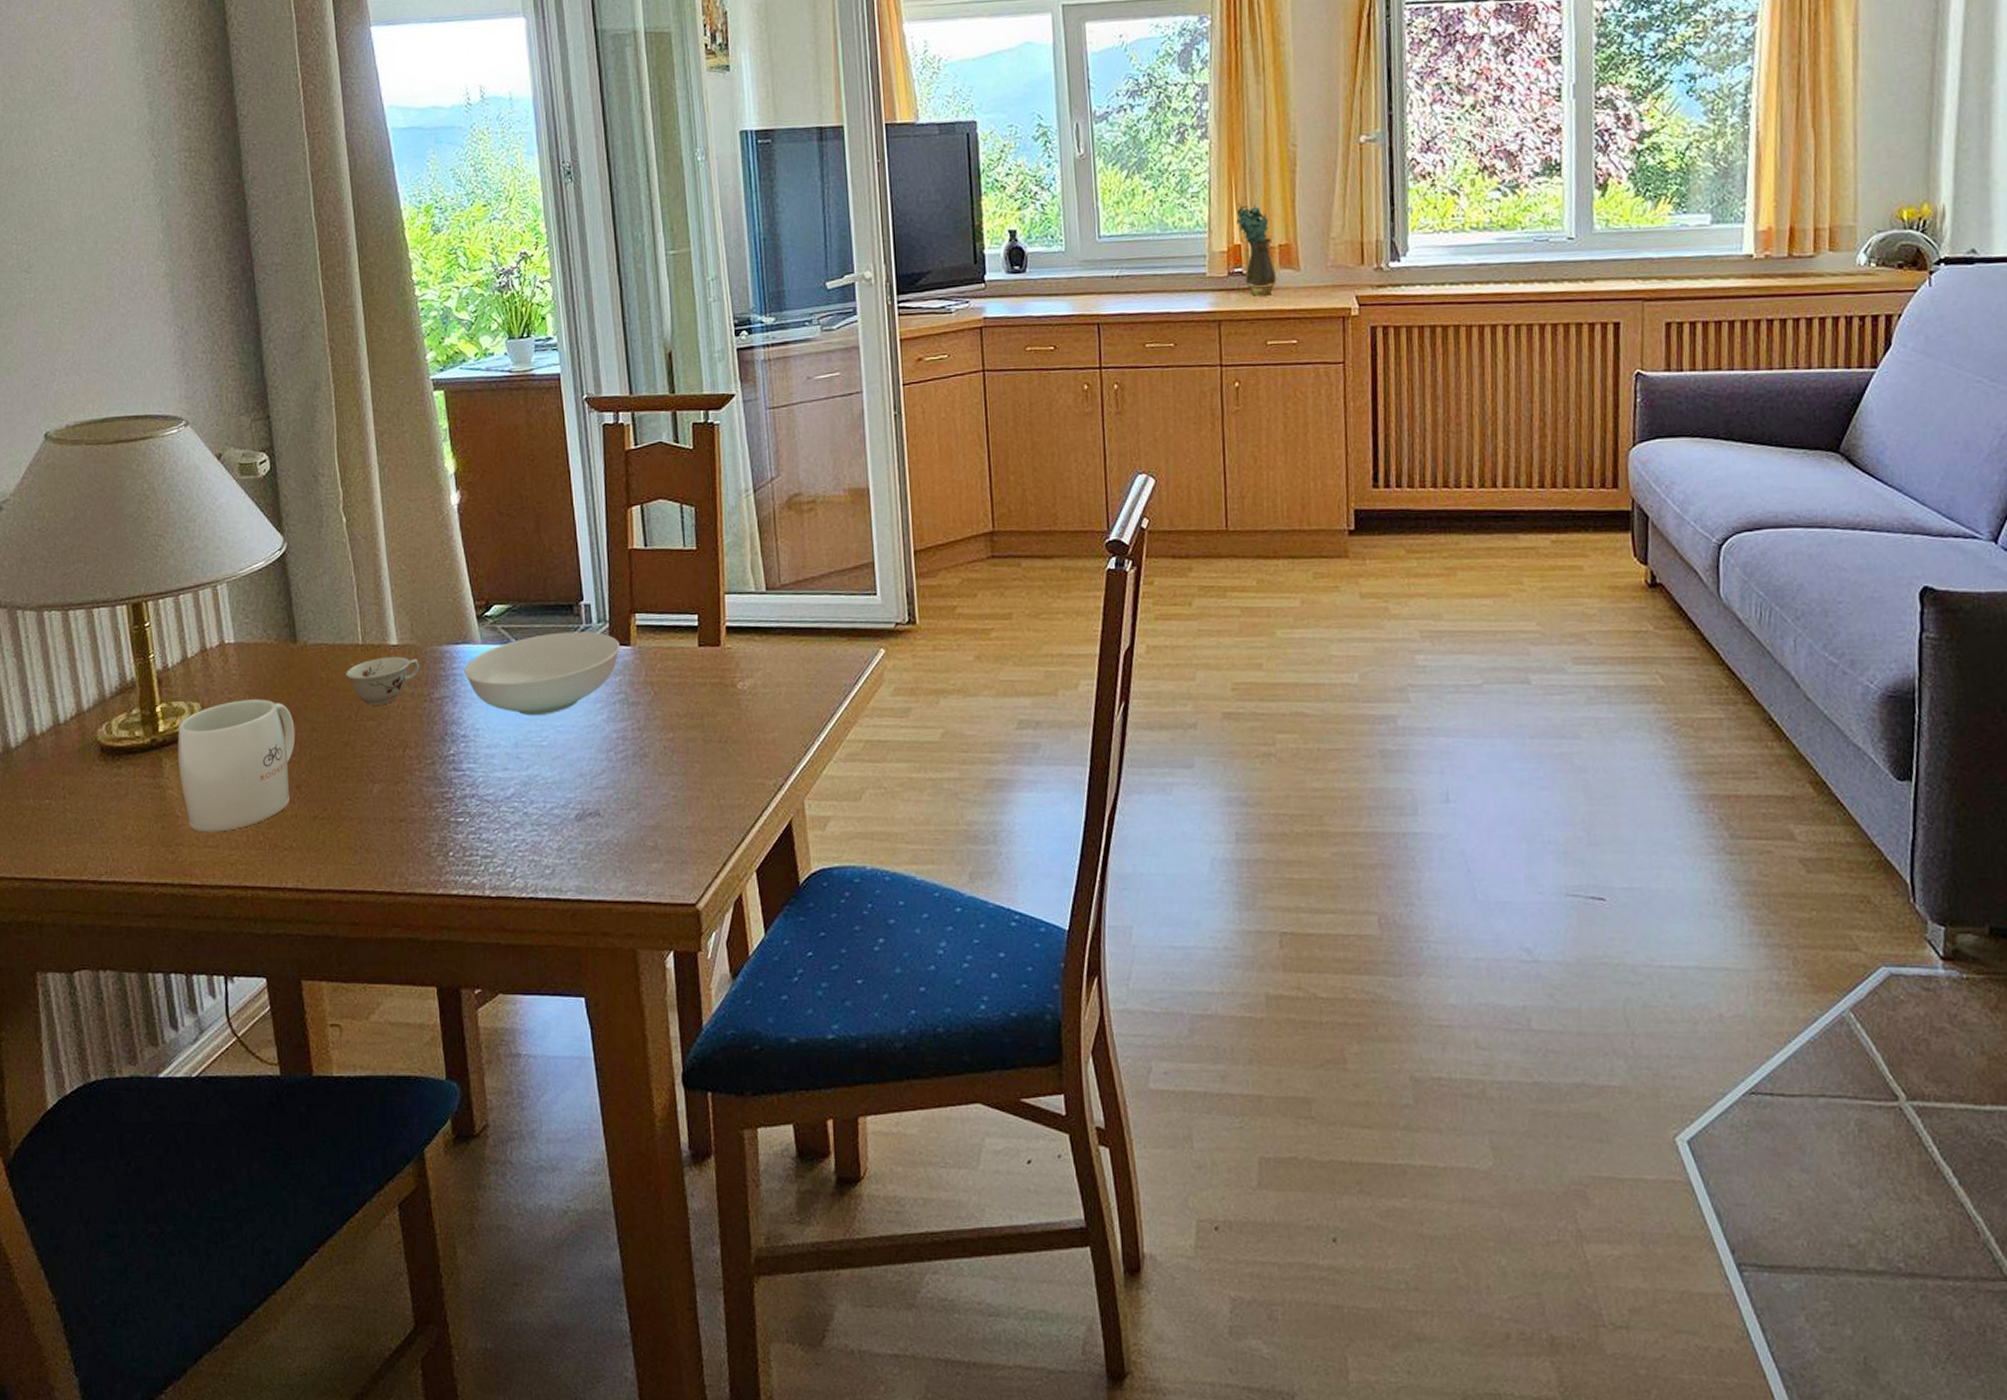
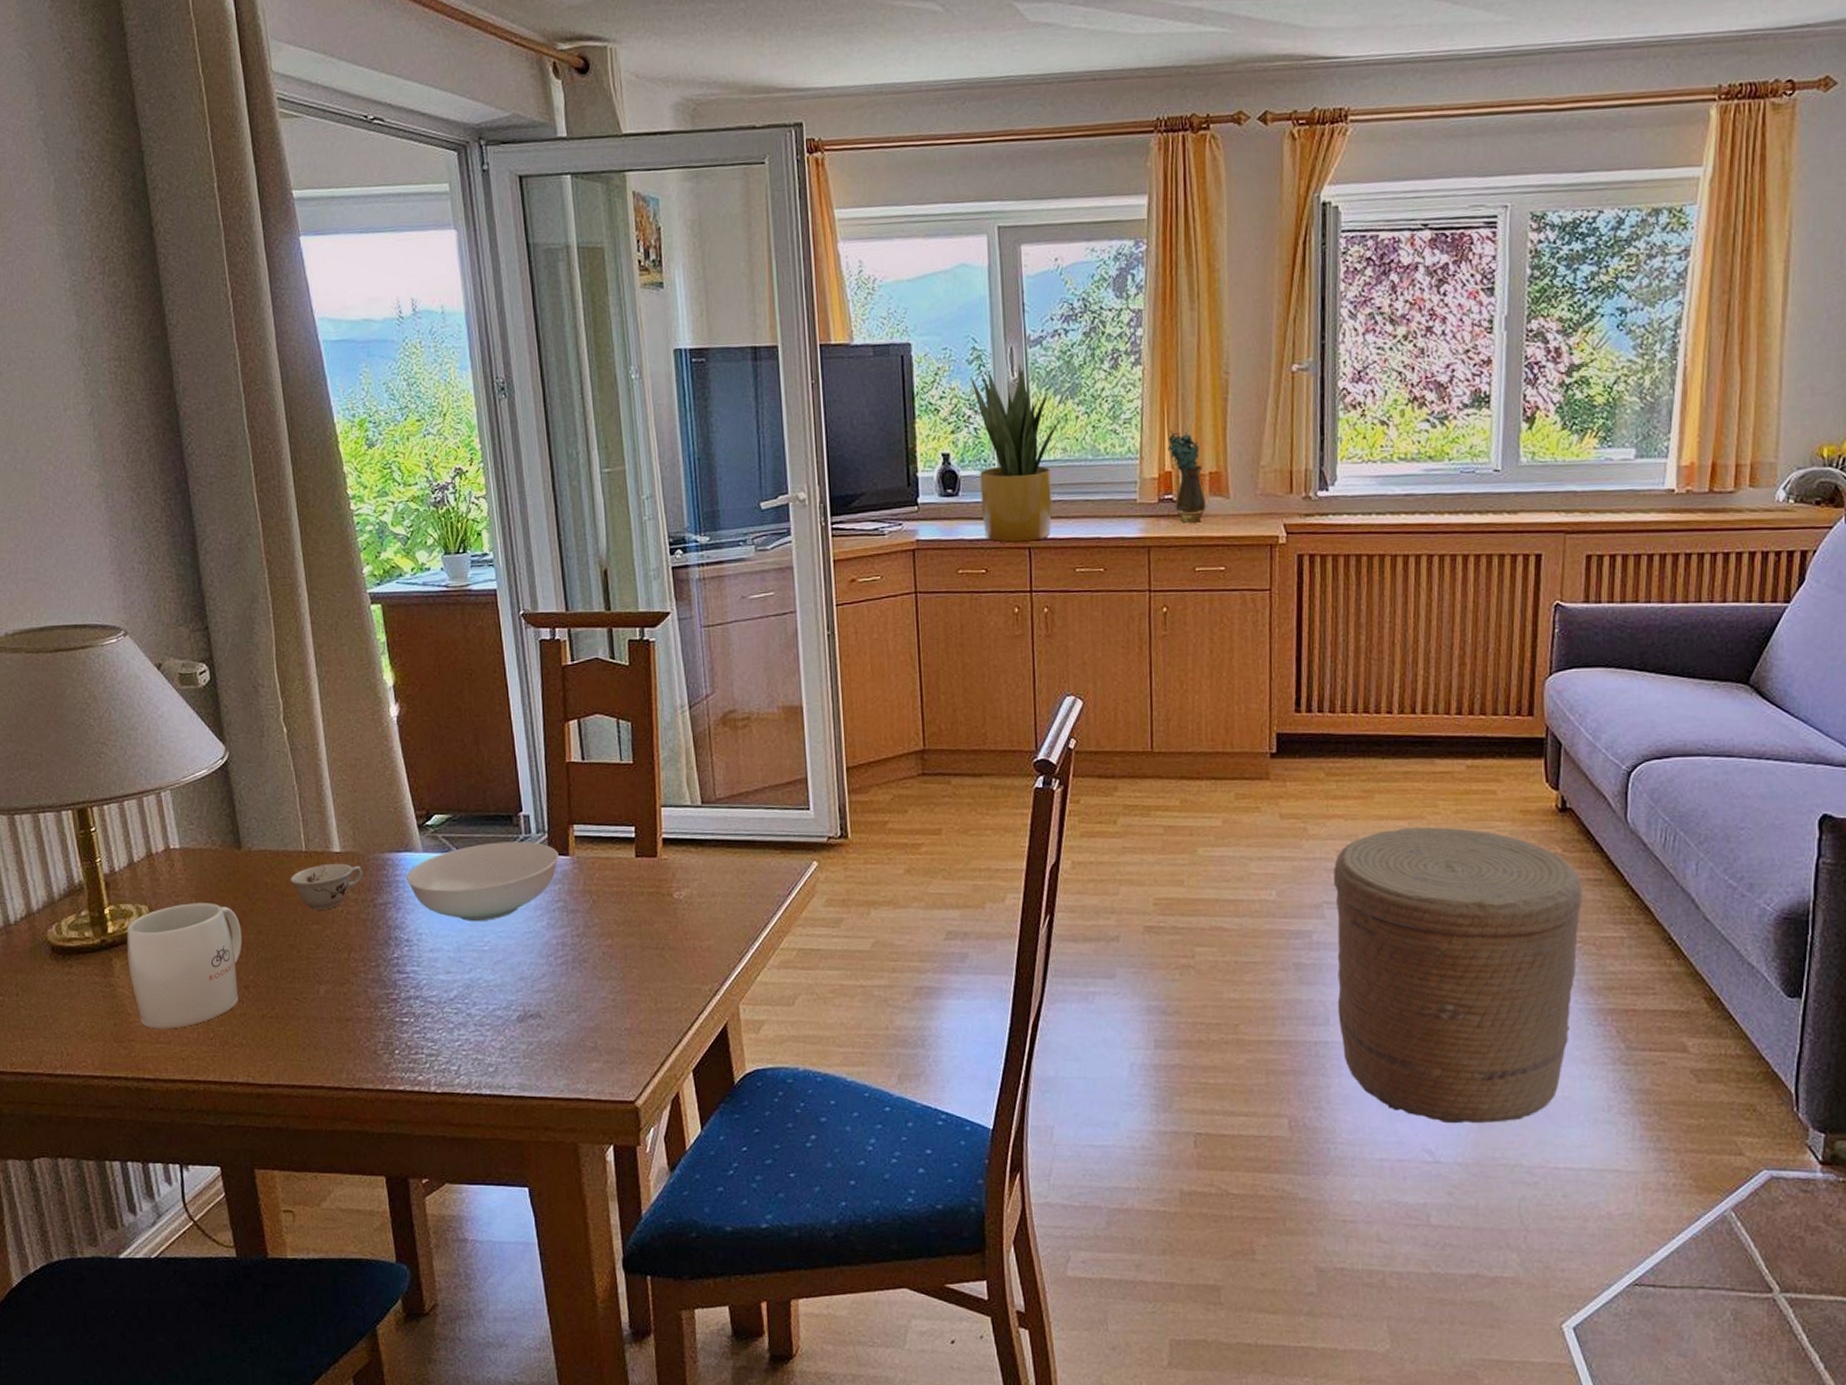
planter: none [1037,140,1131,319] -> present [971,365,1064,543]
woven basket: none [1416,605,1678,920] -> present [1332,827,1583,1124]

